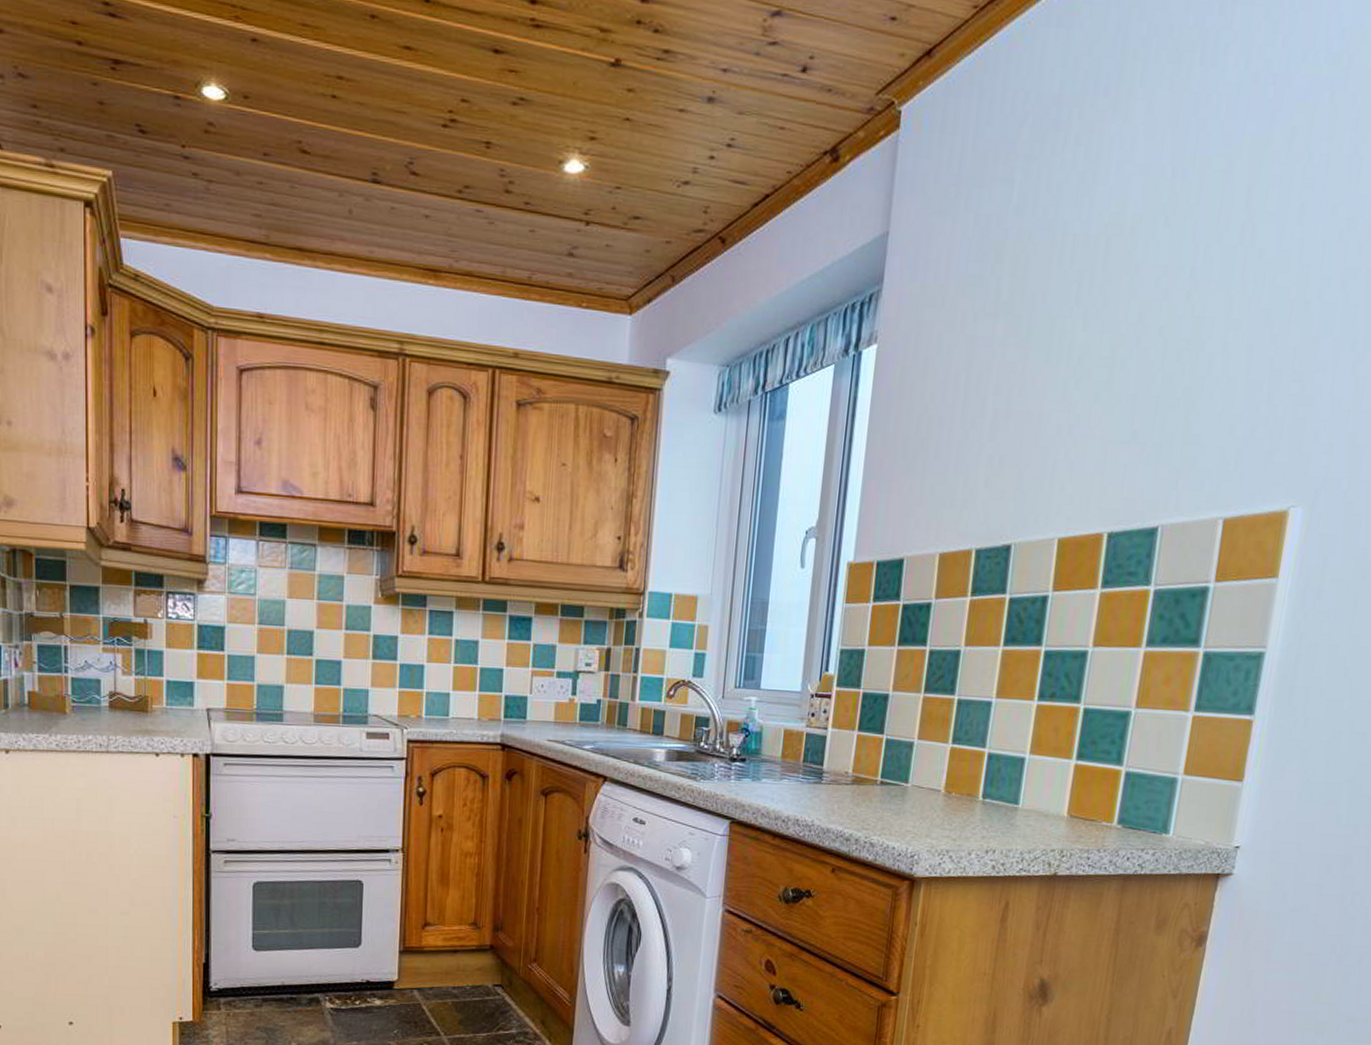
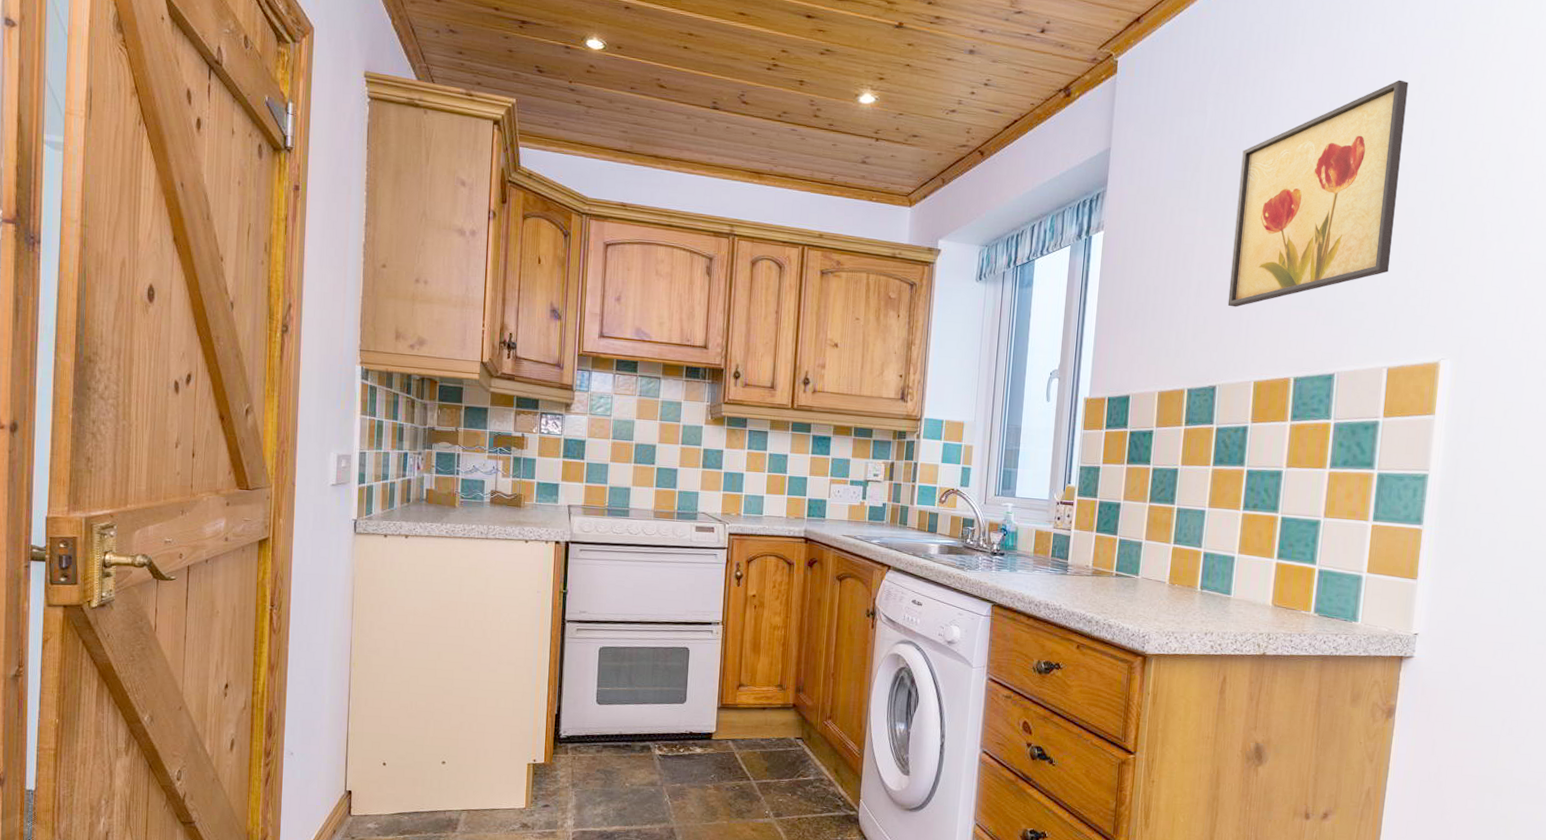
wall art: none [1030,134,1275,443] -> present [1227,79,1409,307]

